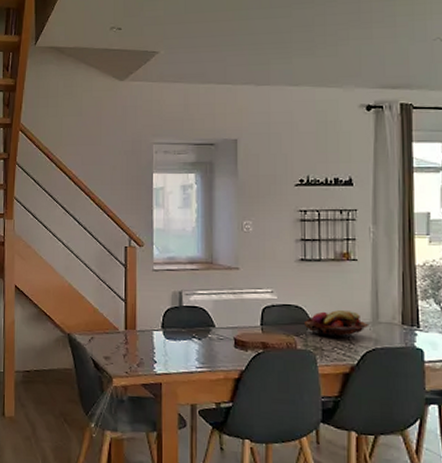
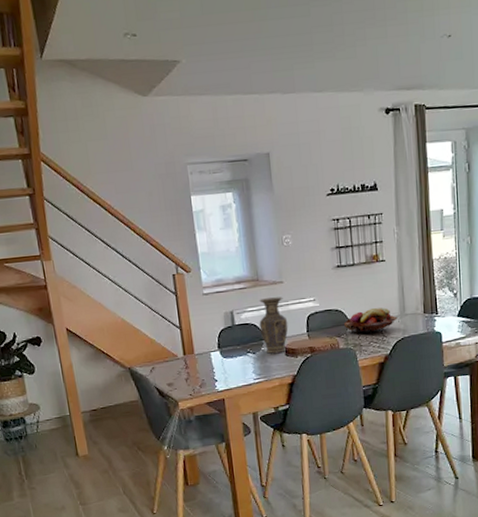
vase: none [208,283,240,344] -> present [259,297,289,355]

